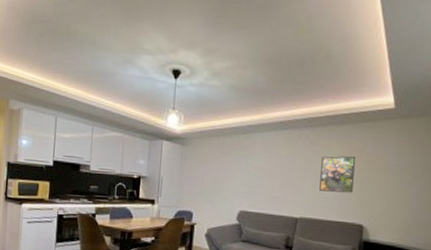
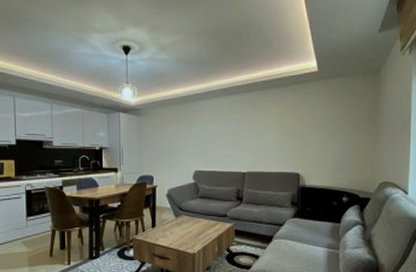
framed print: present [319,156,355,193] -> none [261,114,289,147]

